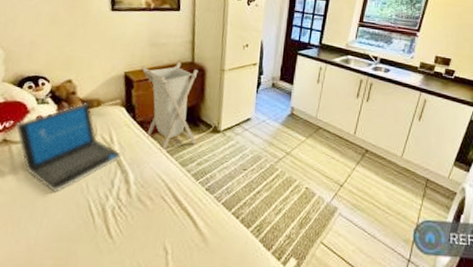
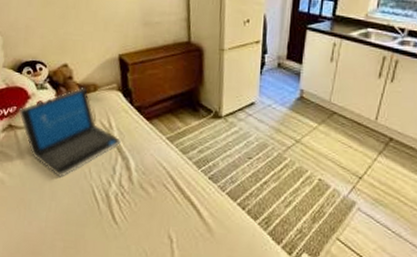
laundry hamper: present [142,62,198,152] -> none [136,42,197,138]

